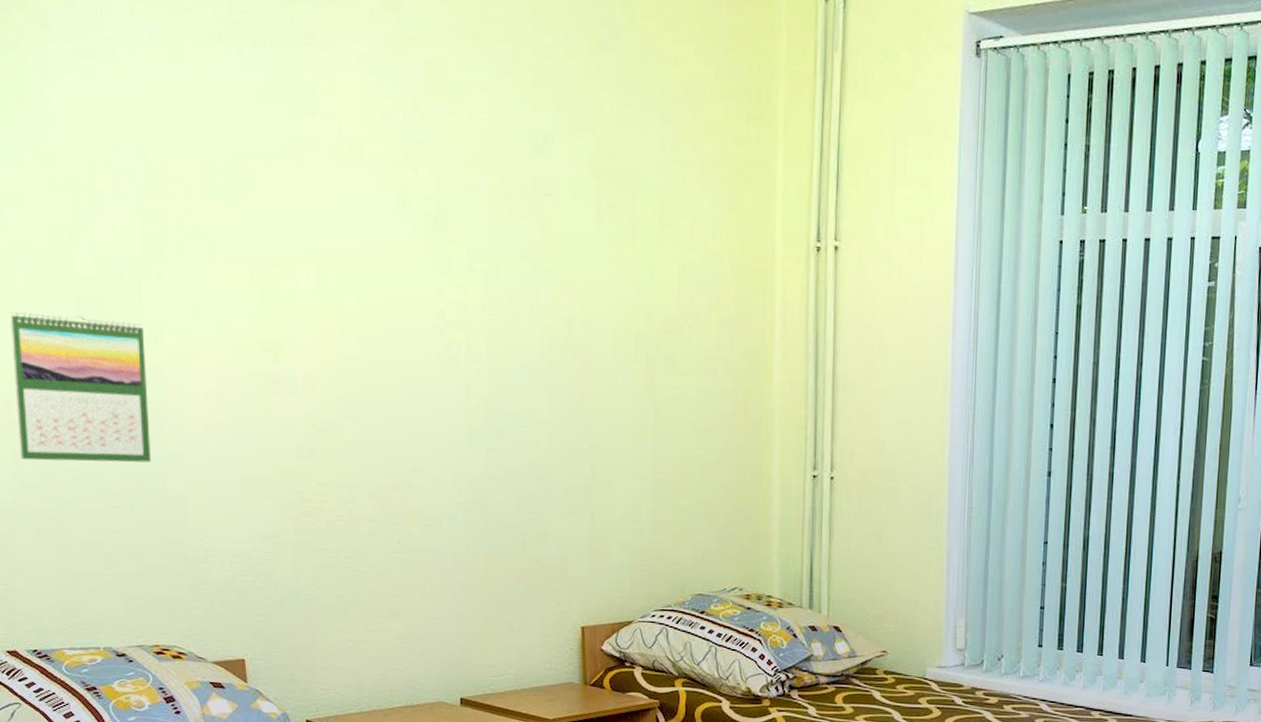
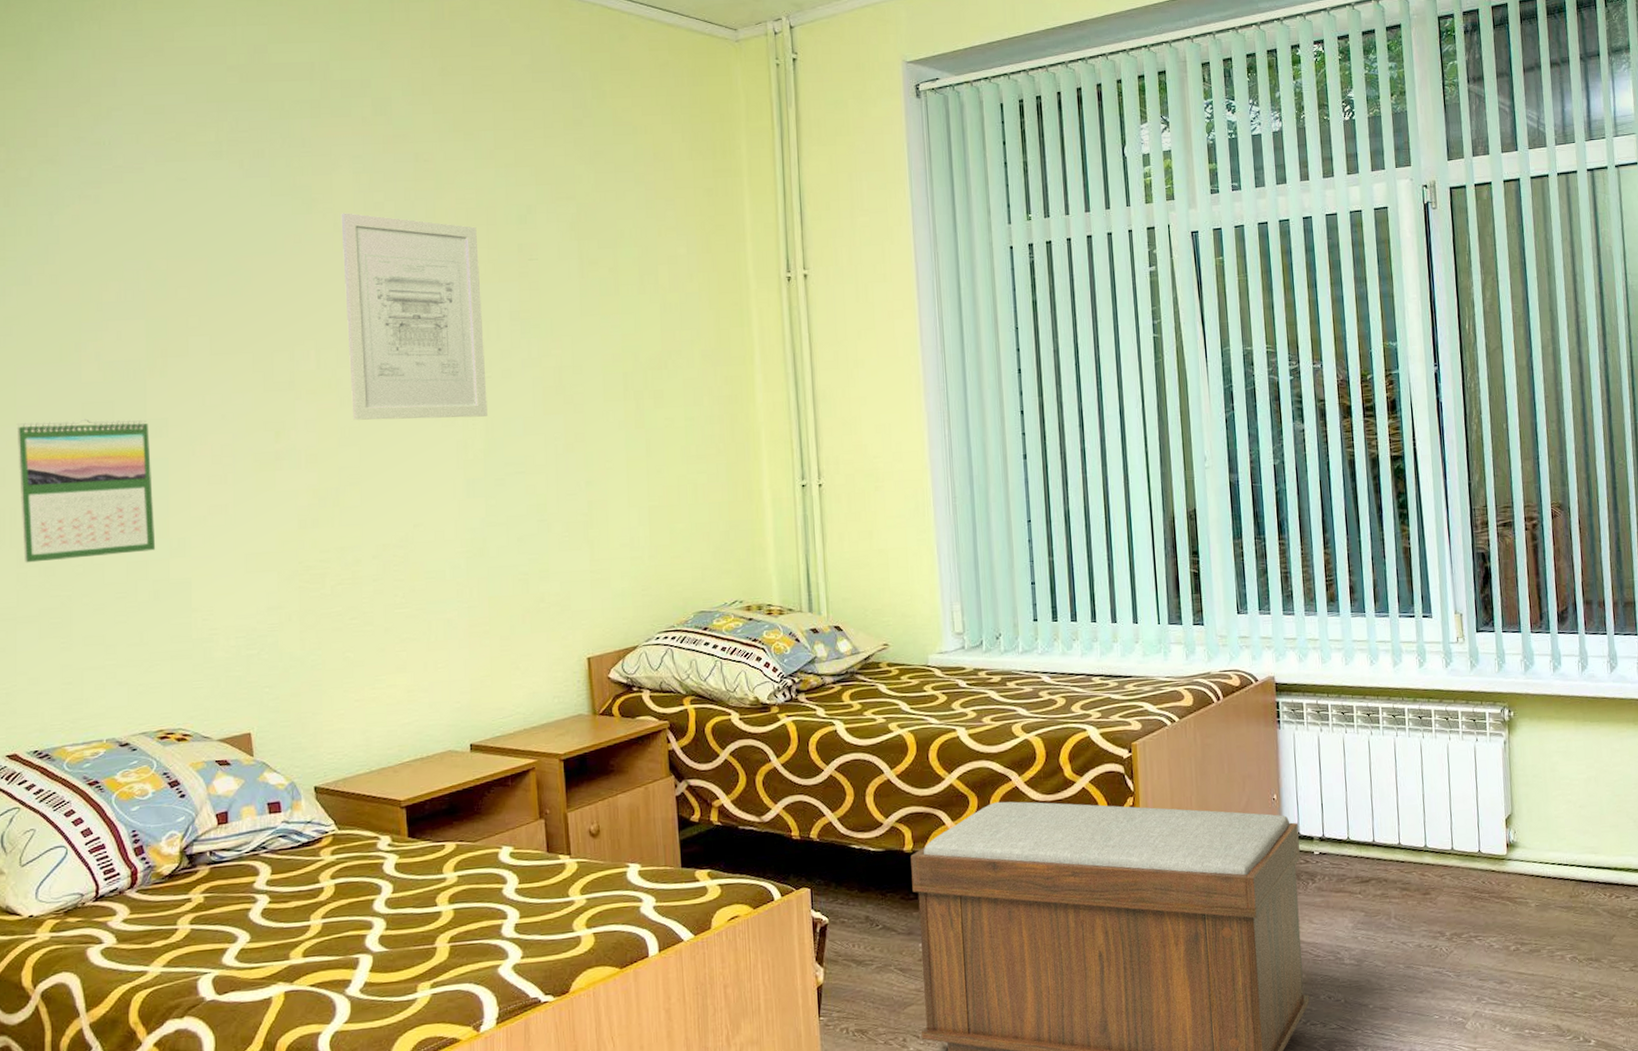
wall art: none [346,119,492,362] -> present [341,213,488,420]

